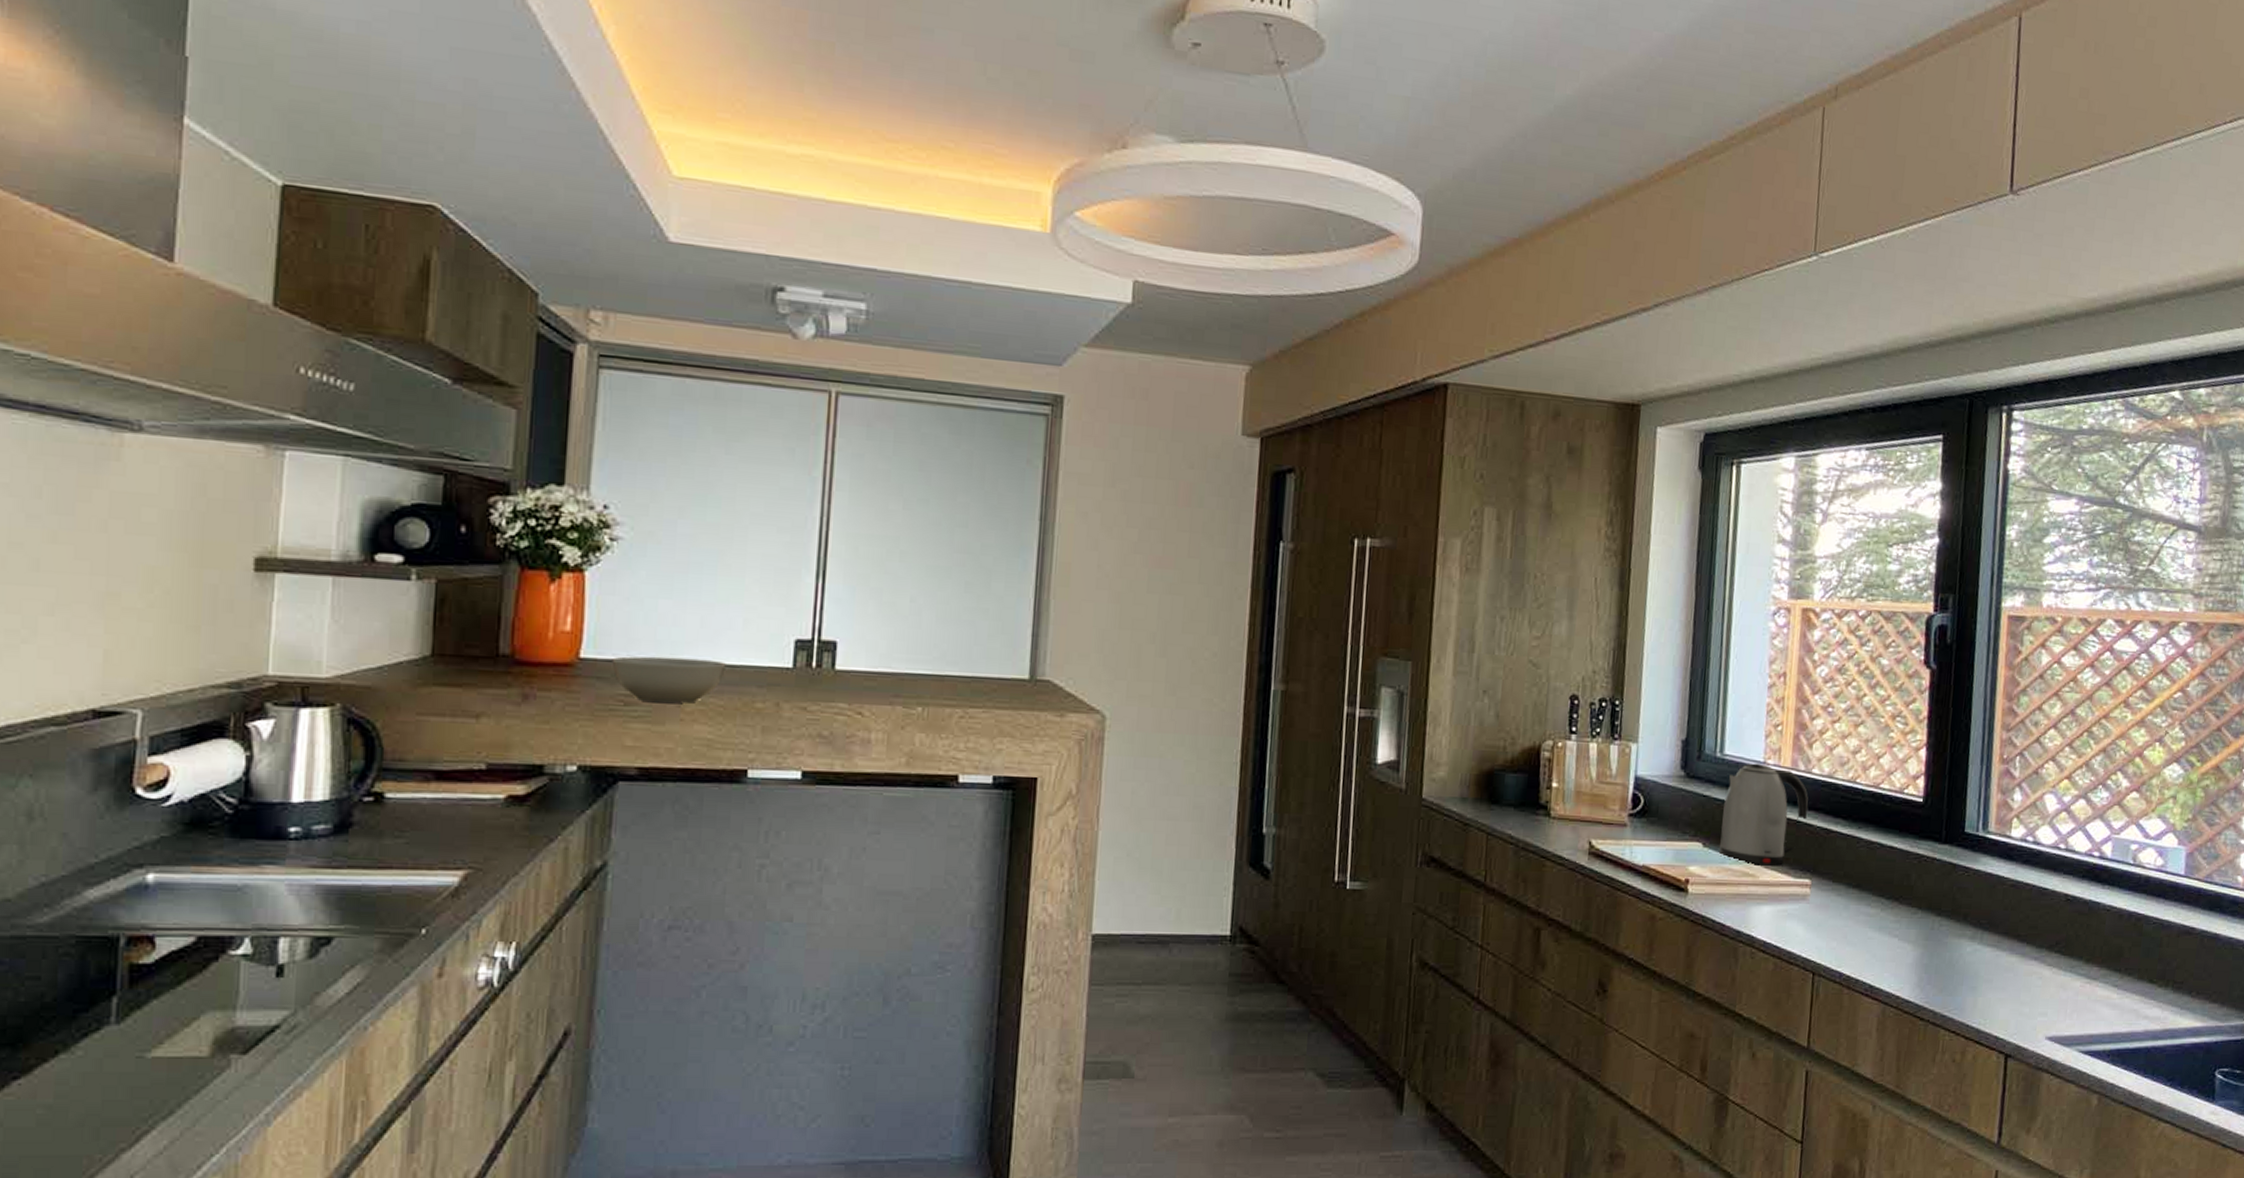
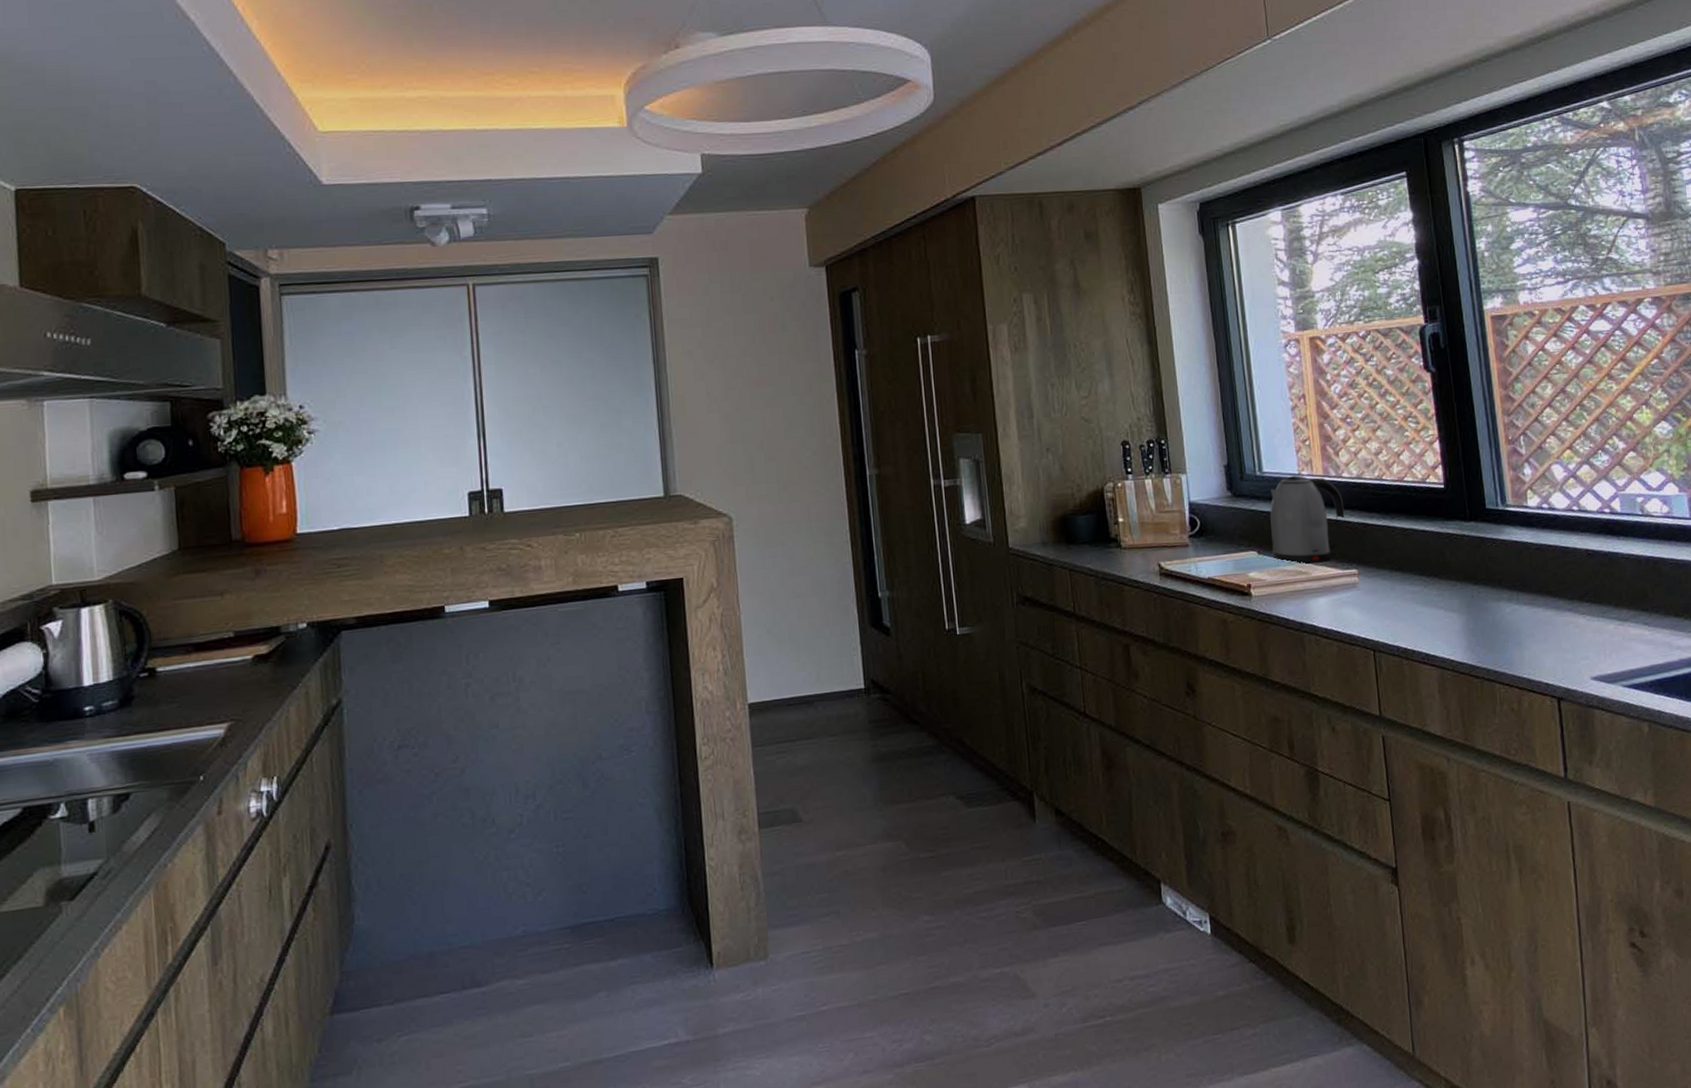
bowl: present [612,656,726,703] -> none [323,519,415,562]

